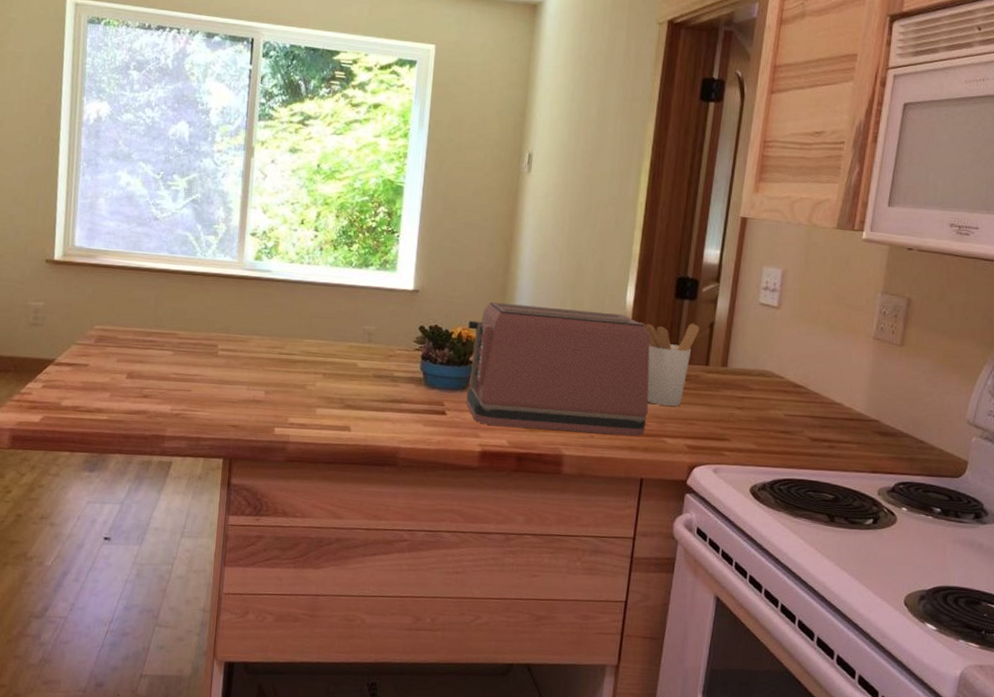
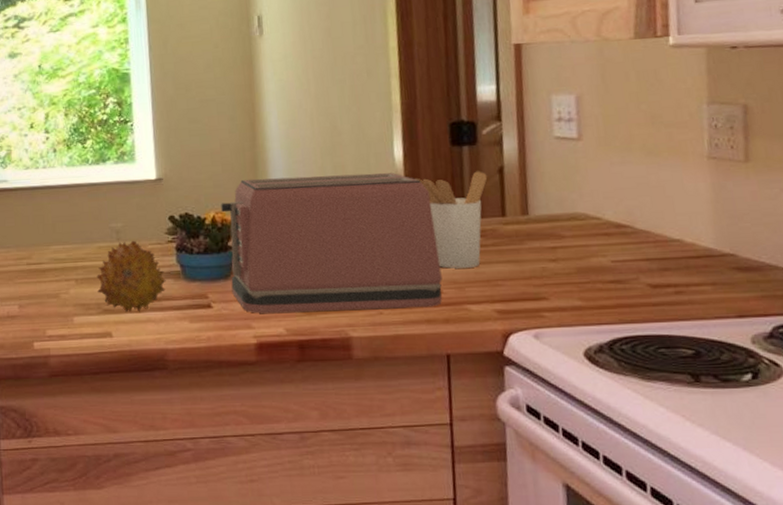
fruit: none [343,344,408,411] -> present [97,240,166,313]

